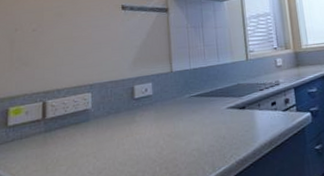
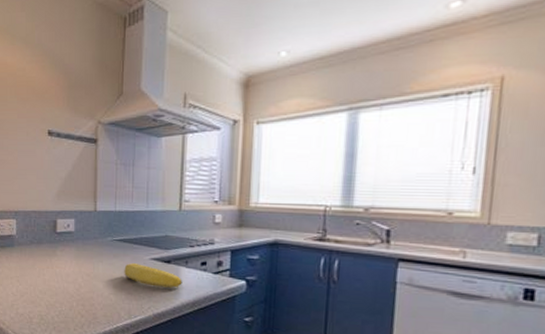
banana: none [204,114,258,134] -> present [124,263,182,288]

